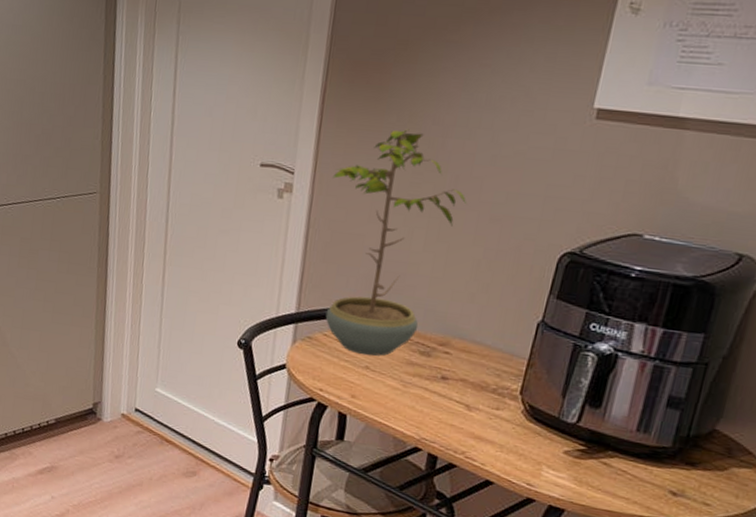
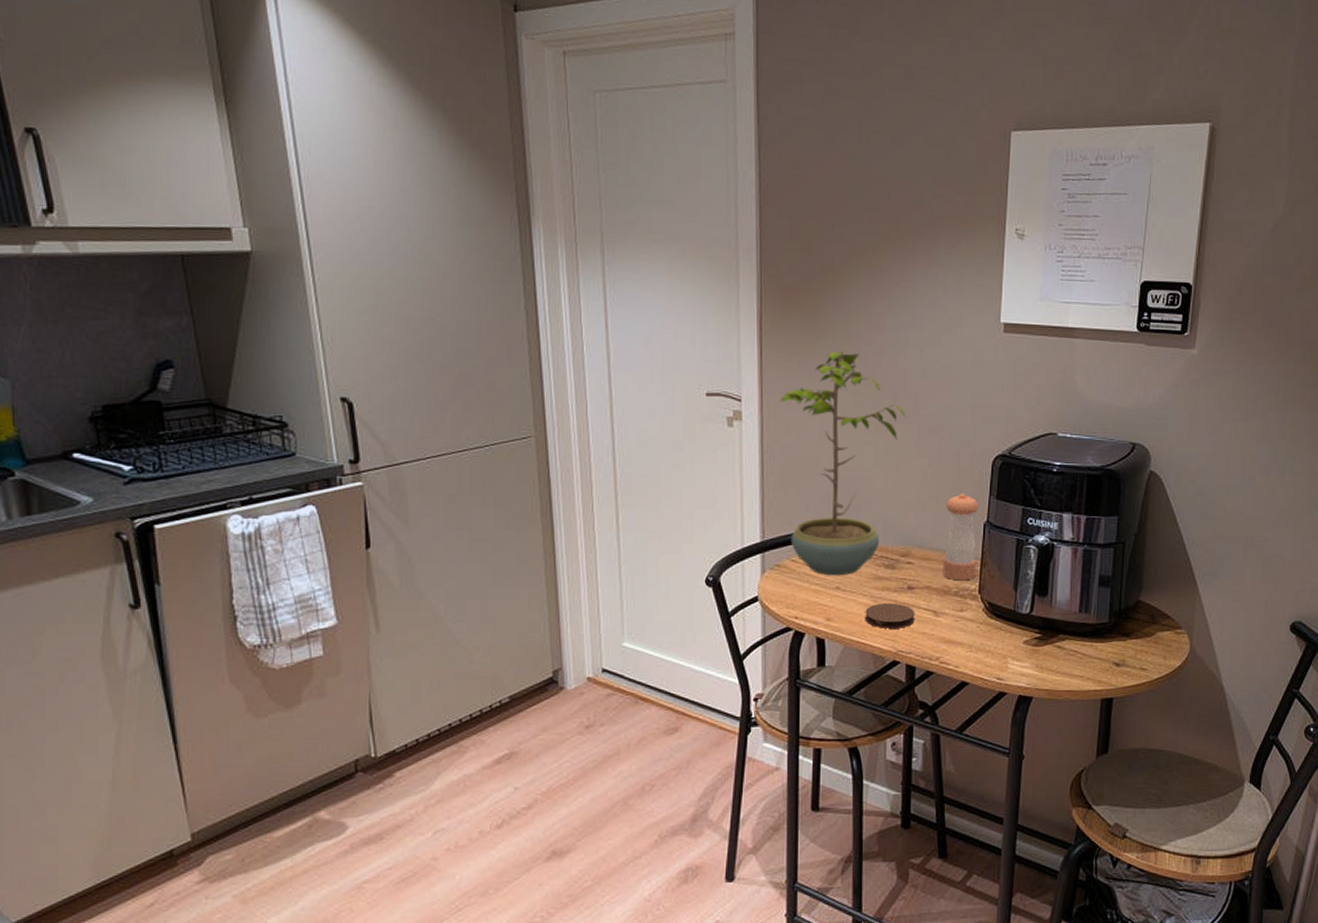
coaster: none [391,388,446,417] -> present [865,602,915,628]
pepper shaker: none [482,288,535,379] -> present [943,493,979,581]

